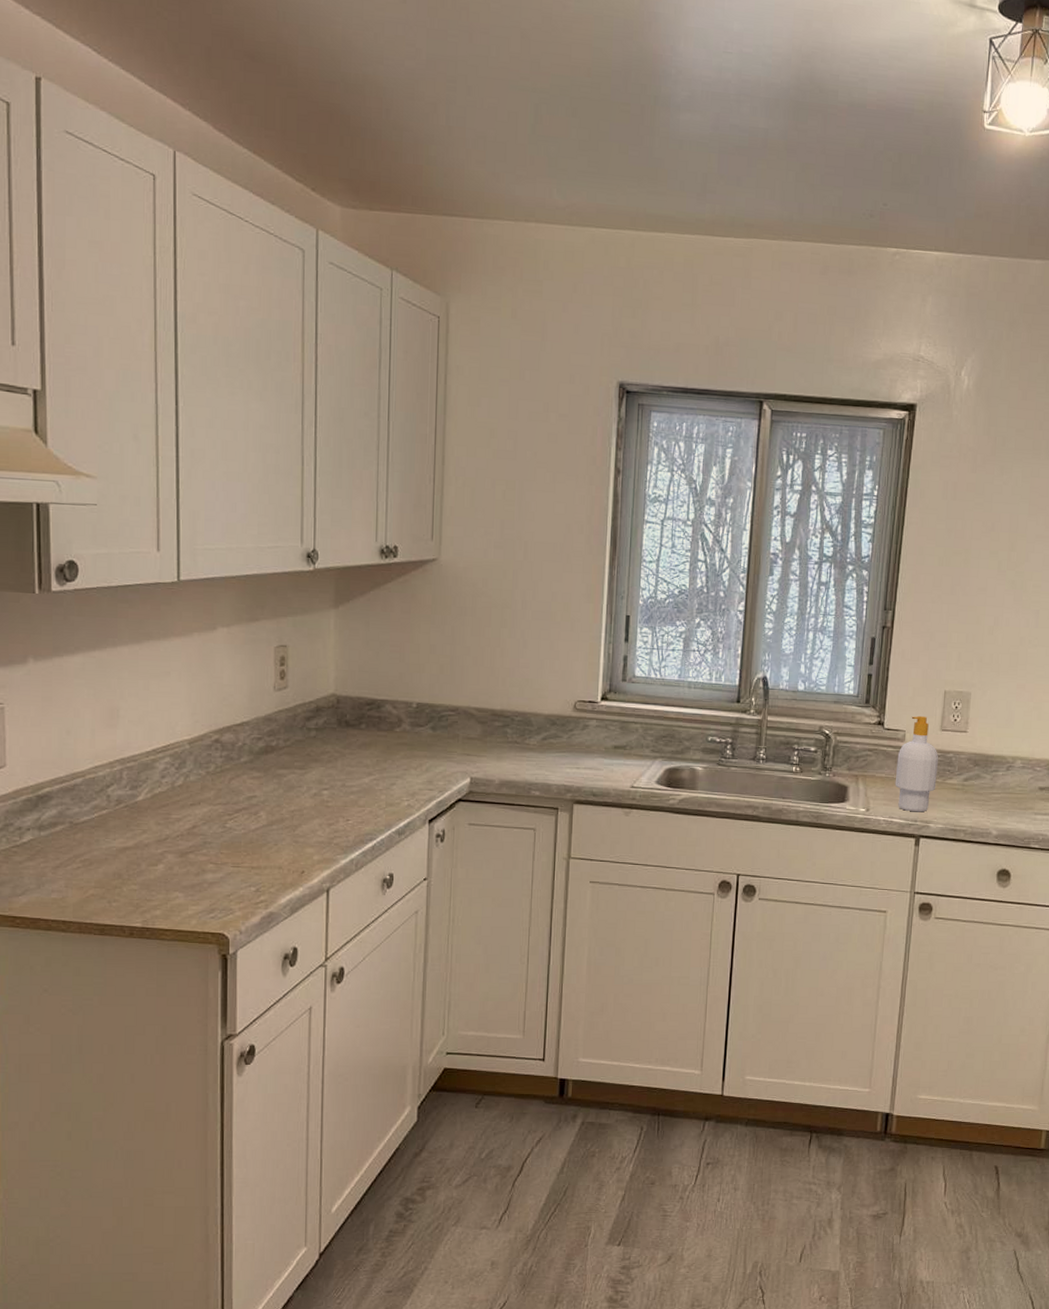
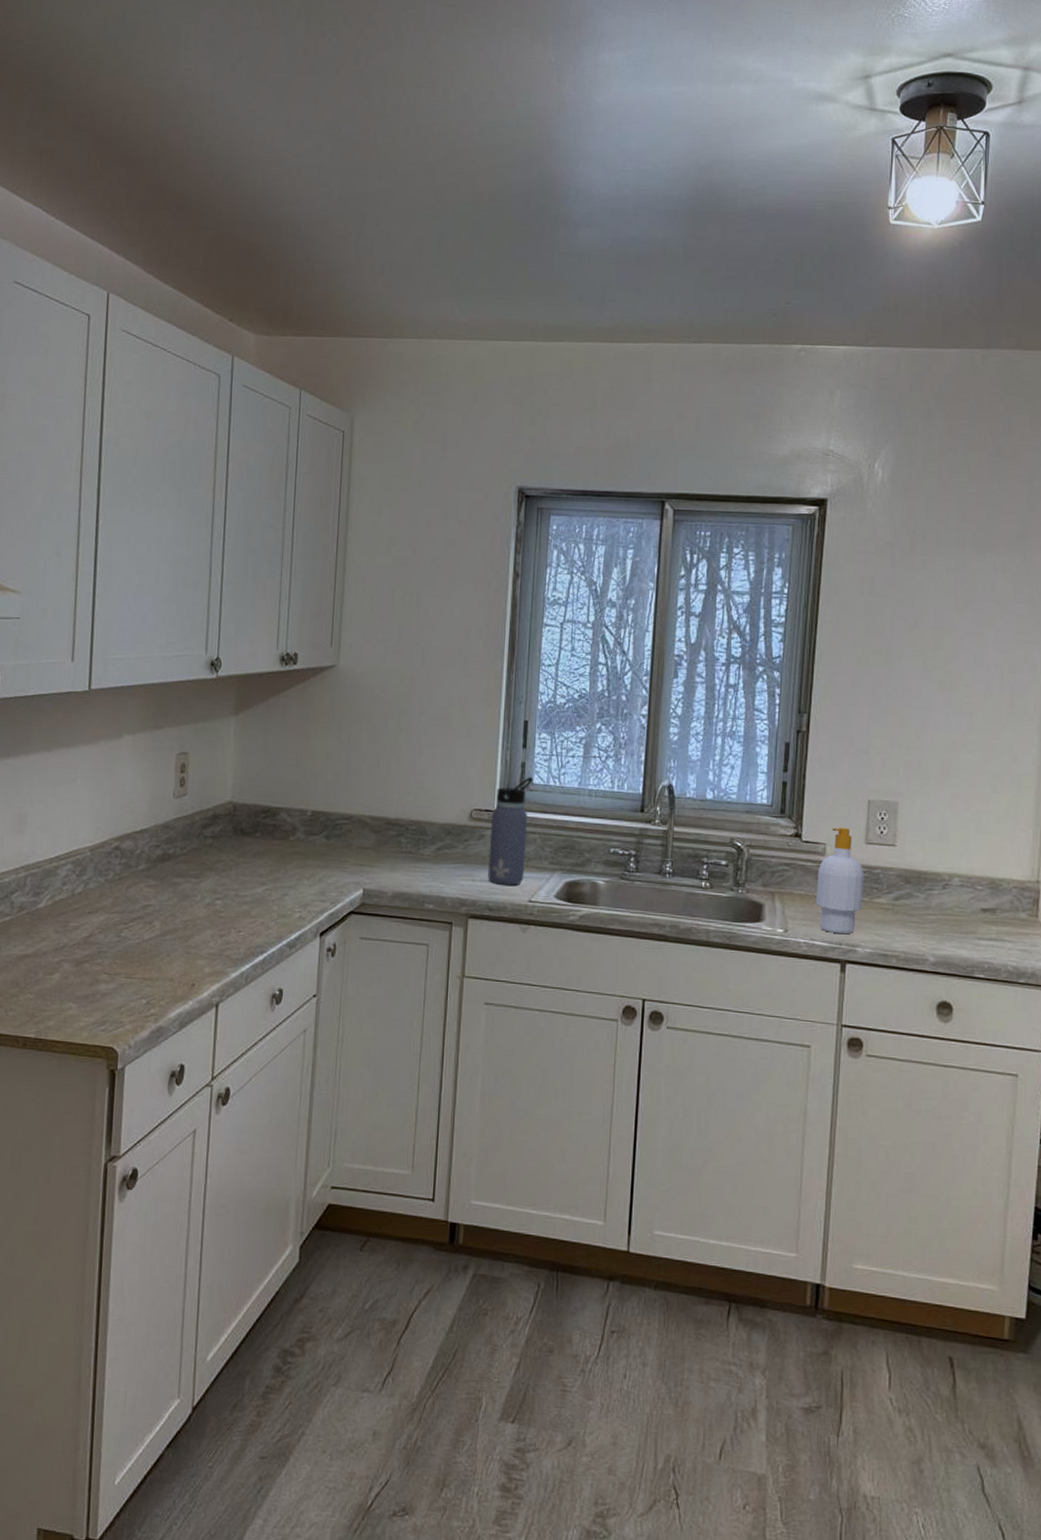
water bottle: none [592,669,636,772] -> present [488,776,534,885]

